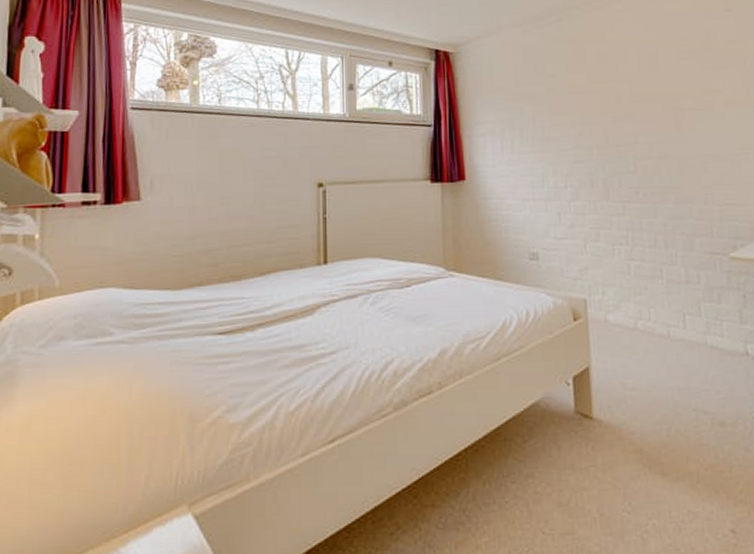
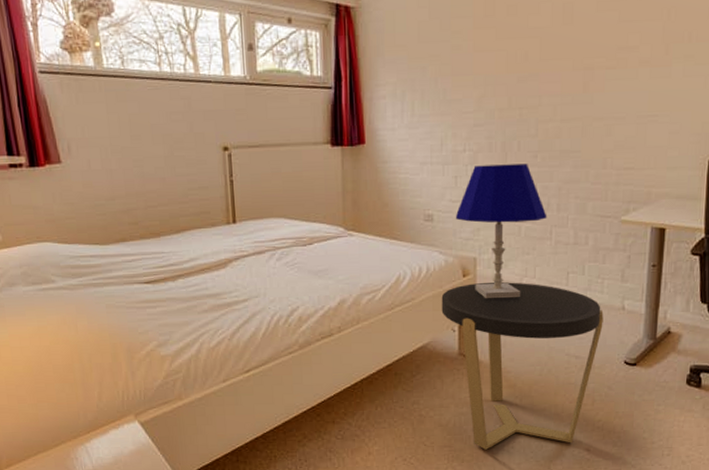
side table: none [552,325,729,536] -> present [441,282,604,450]
table lamp: none [561,199,656,346] -> present [455,163,547,299]

